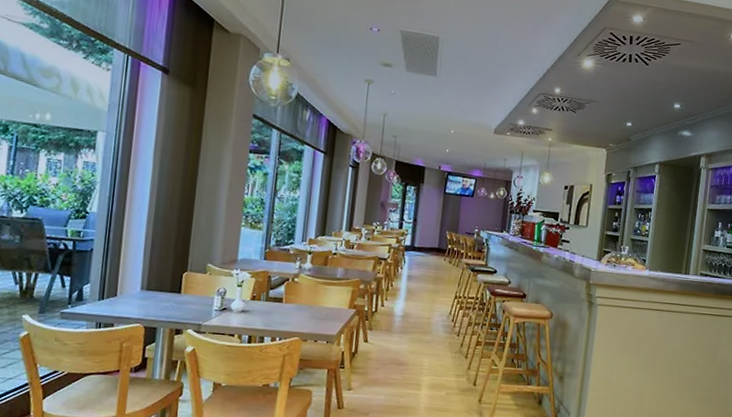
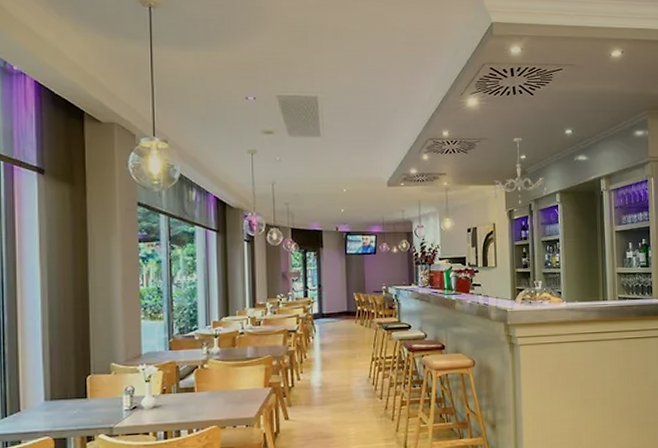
chandelier: none [594,105,648,170] -> present [493,138,547,205]

